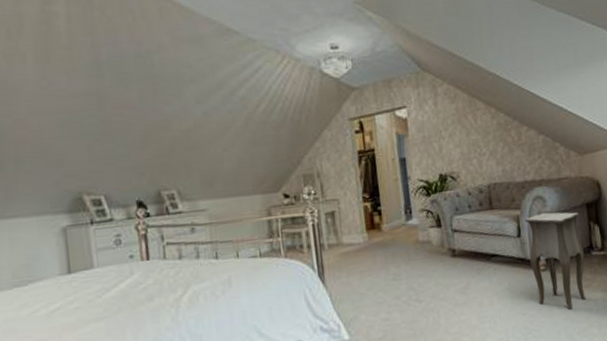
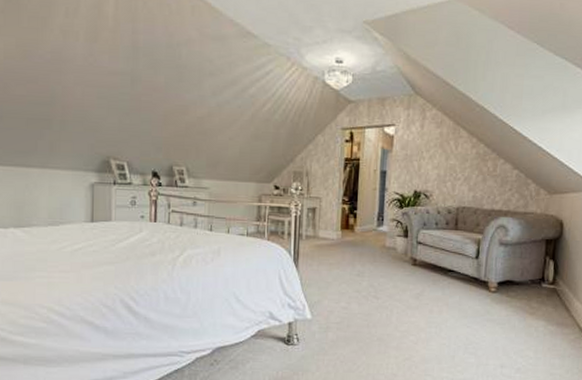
side table: present [524,212,586,310] -> none [483,241,537,331]

